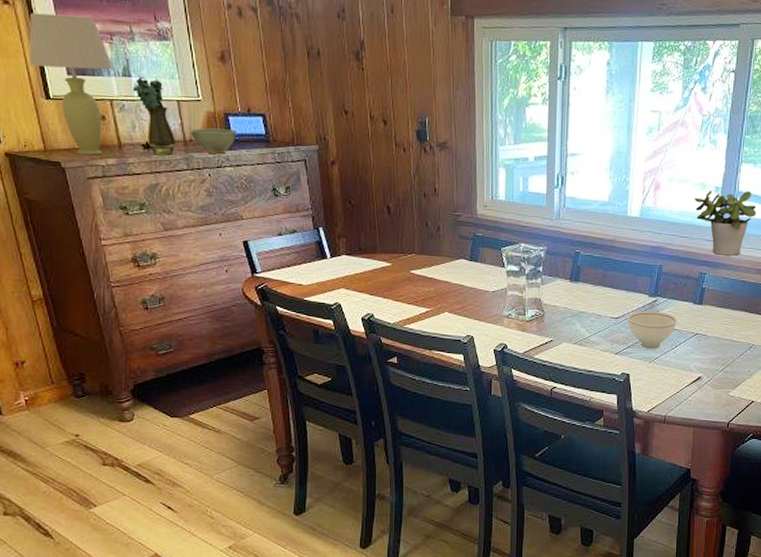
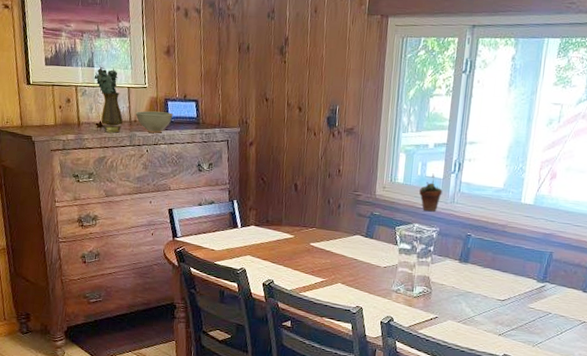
table lamp: present [29,13,113,155] -> none [18,15,81,132]
succulent plant: none [523,188,547,230] -> present [419,173,443,212]
bowl: present [628,311,677,349] -> none [514,295,565,334]

